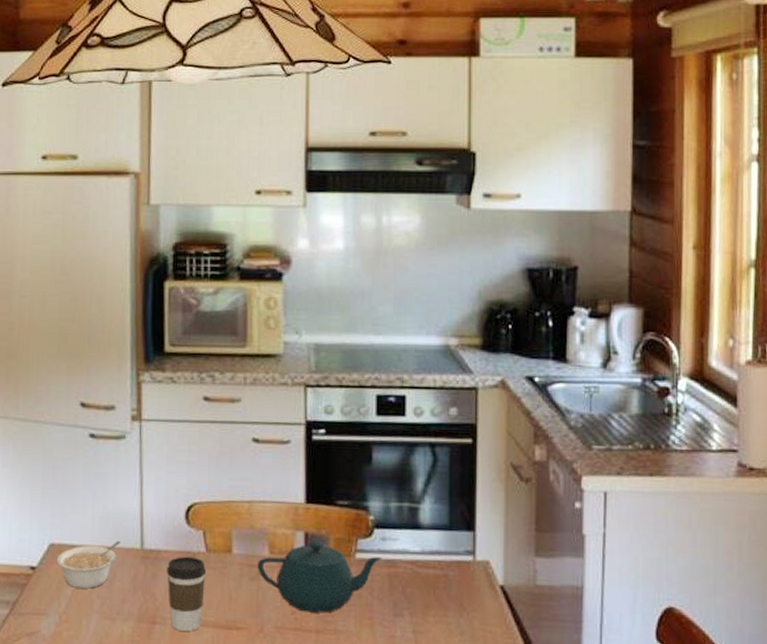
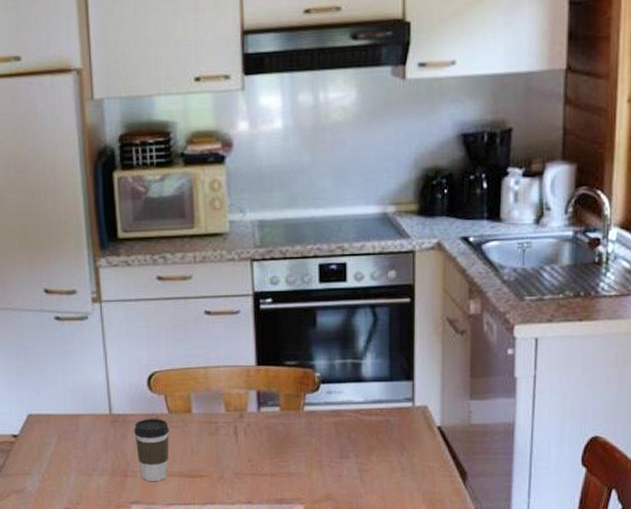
legume: present [56,541,121,589] -> none [35,409,91,451]
teapot: present [257,540,383,613] -> none [214,397,329,459]

